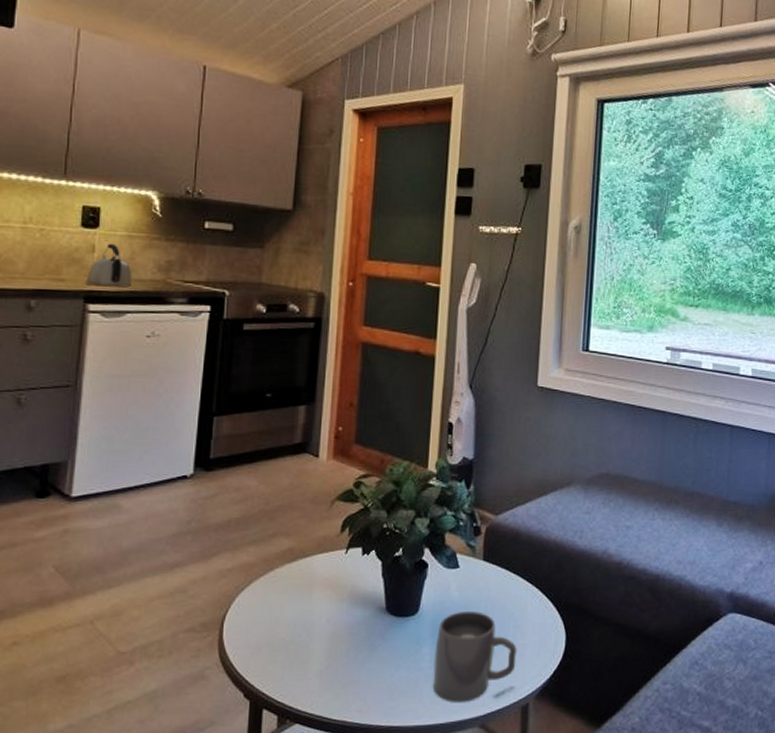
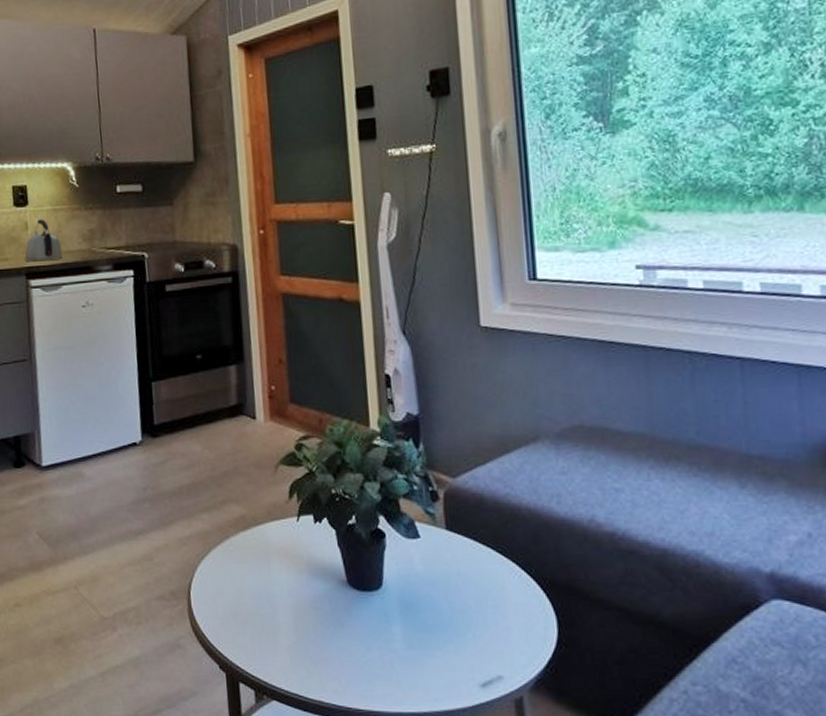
mug: present [432,610,517,702] -> none [405,586,501,690]

